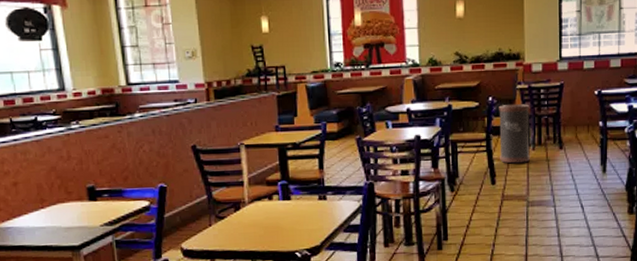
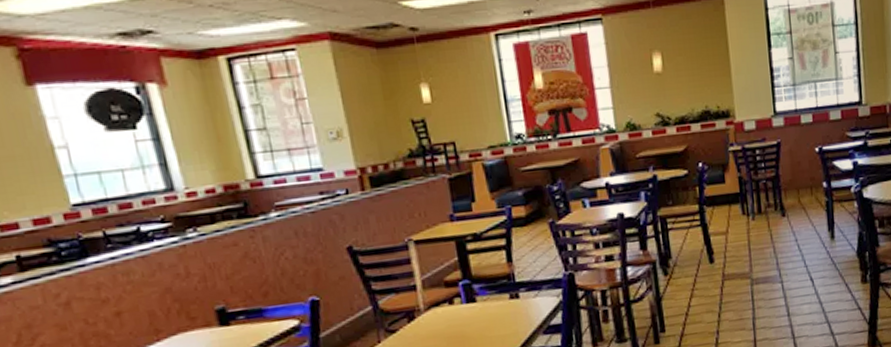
trash can: present [499,104,530,164] -> none [711,168,750,238]

